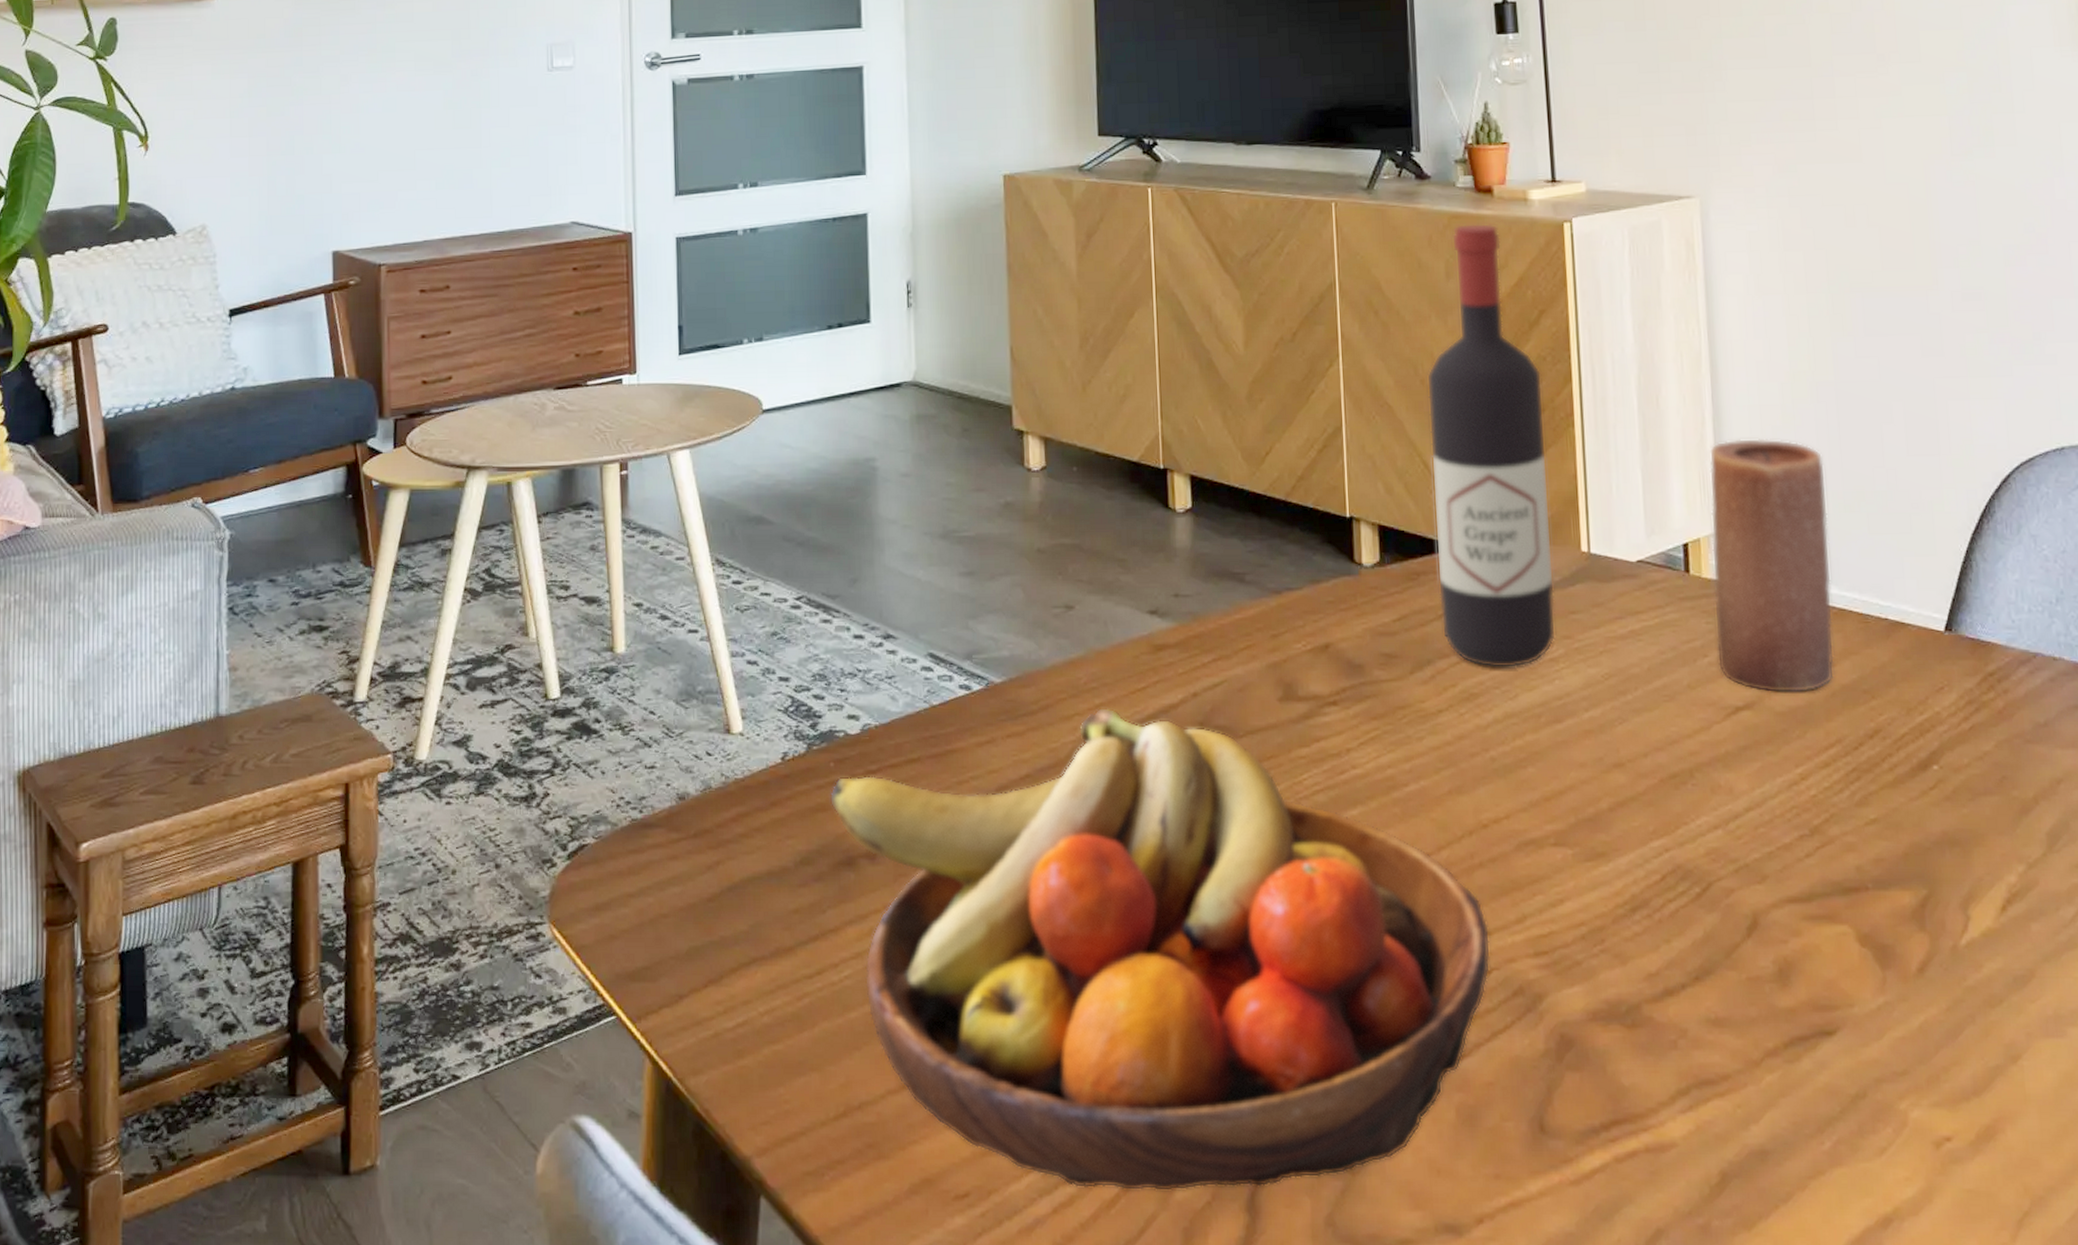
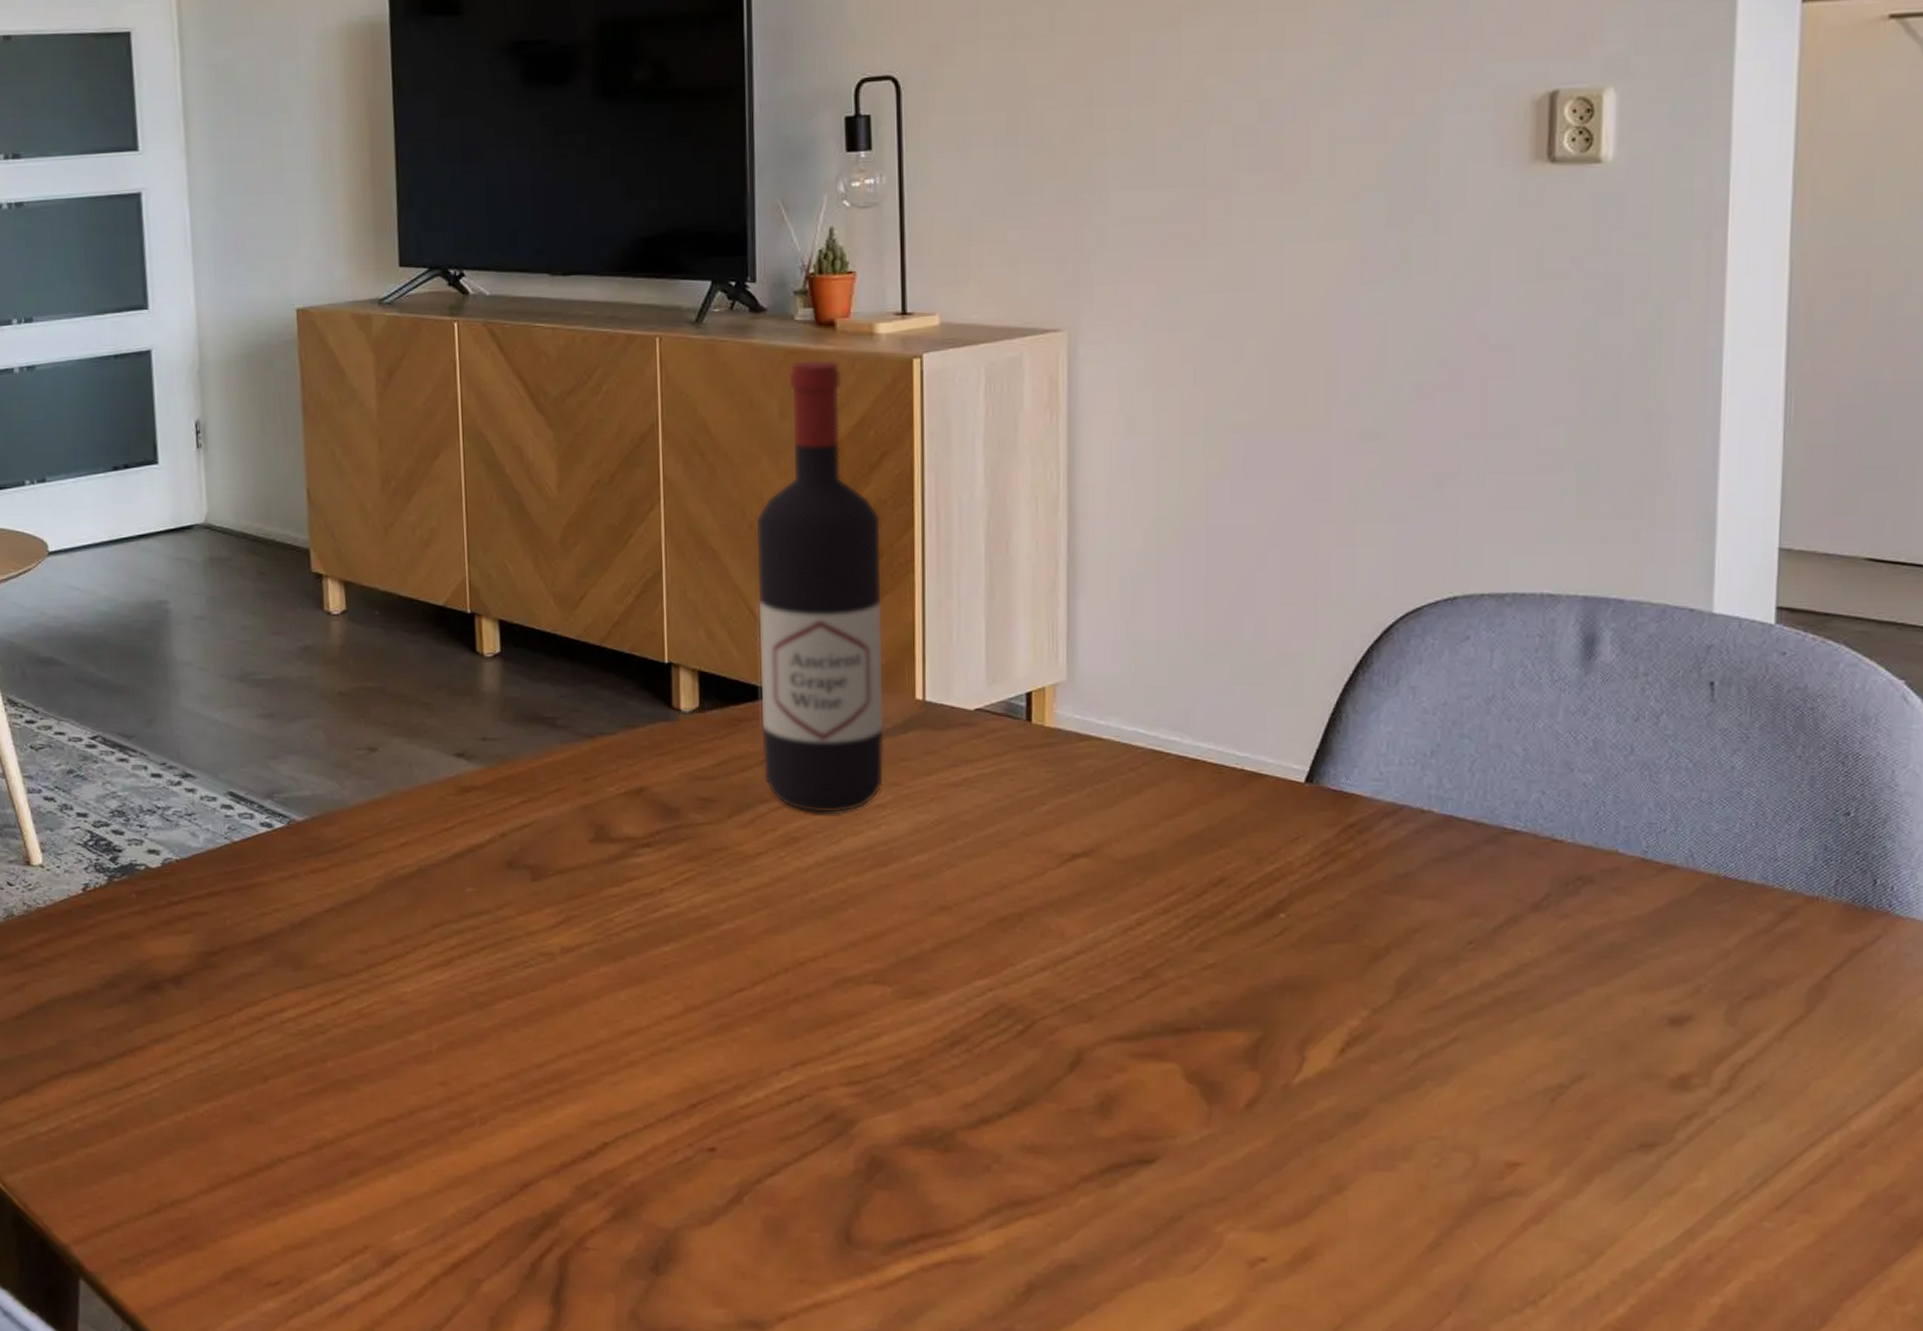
fruit bowl: present [829,708,1491,1192] -> none [132,846,803,1285]
candle: present [1708,438,1835,694] -> none [1055,585,1188,842]

